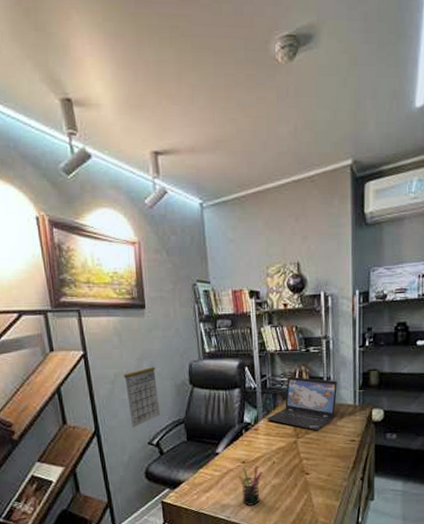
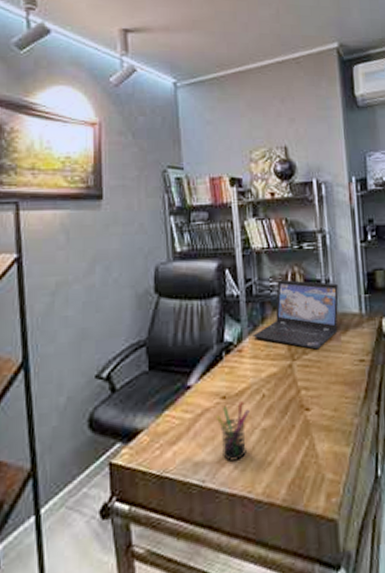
calendar: present [124,360,160,427] -> none [69,264,114,355]

